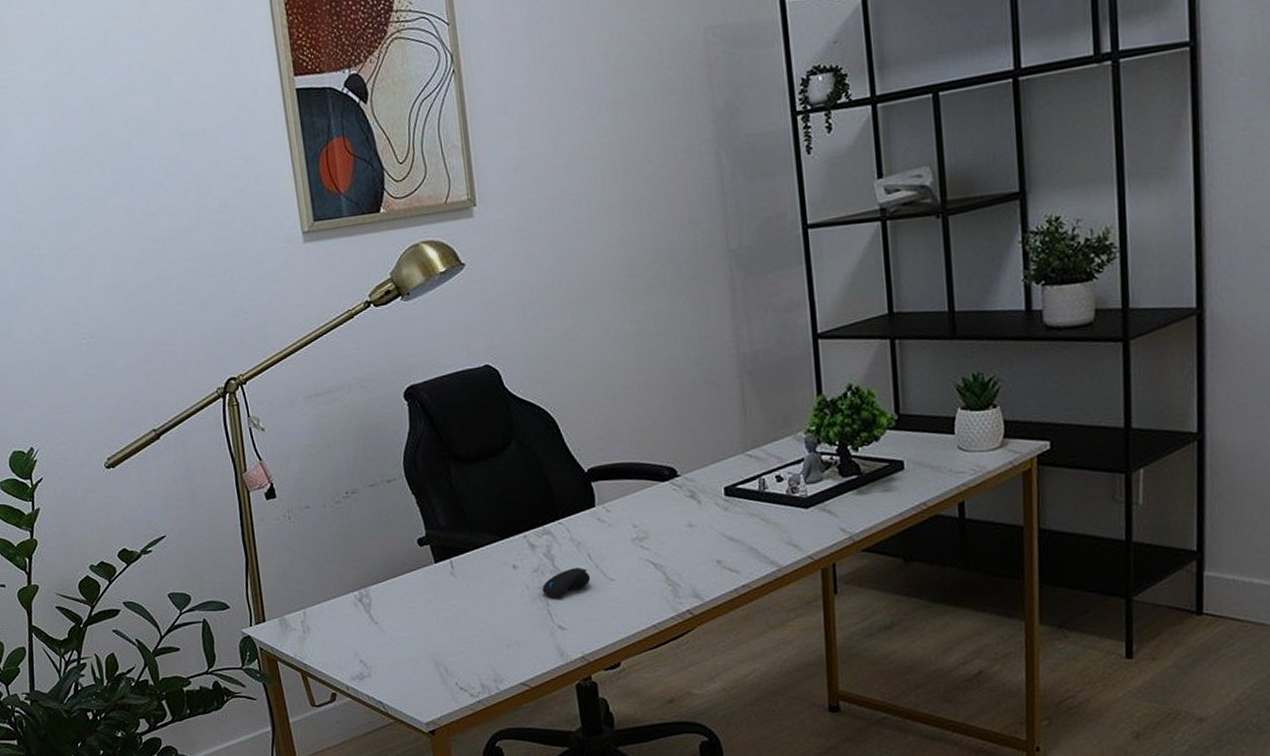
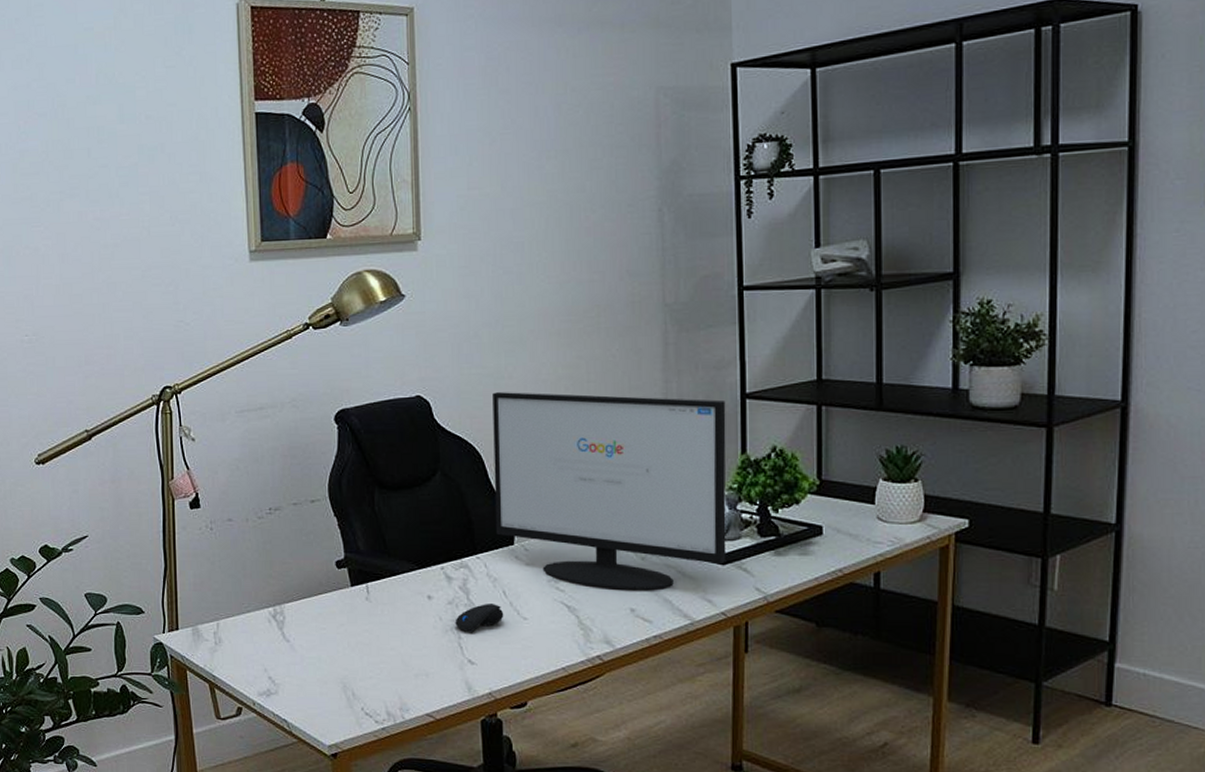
computer monitor: none [561,342,809,542] -> present [492,392,726,590]

